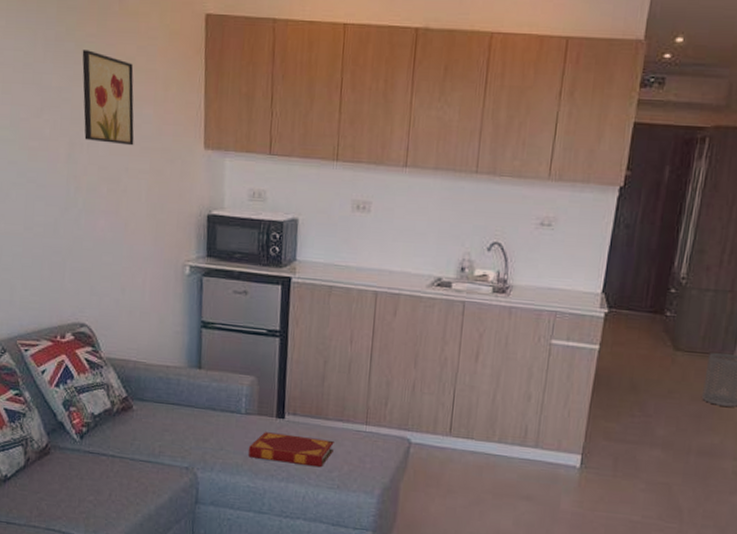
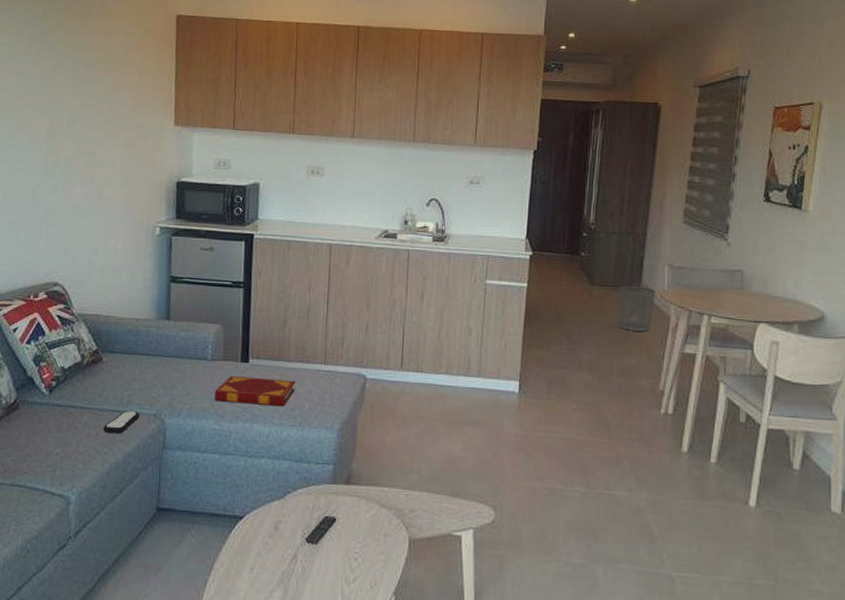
wall art: present [82,50,134,146] -> none [64,44,111,124]
remote control: none [134,462,172,485] -> present [102,411,140,434]

